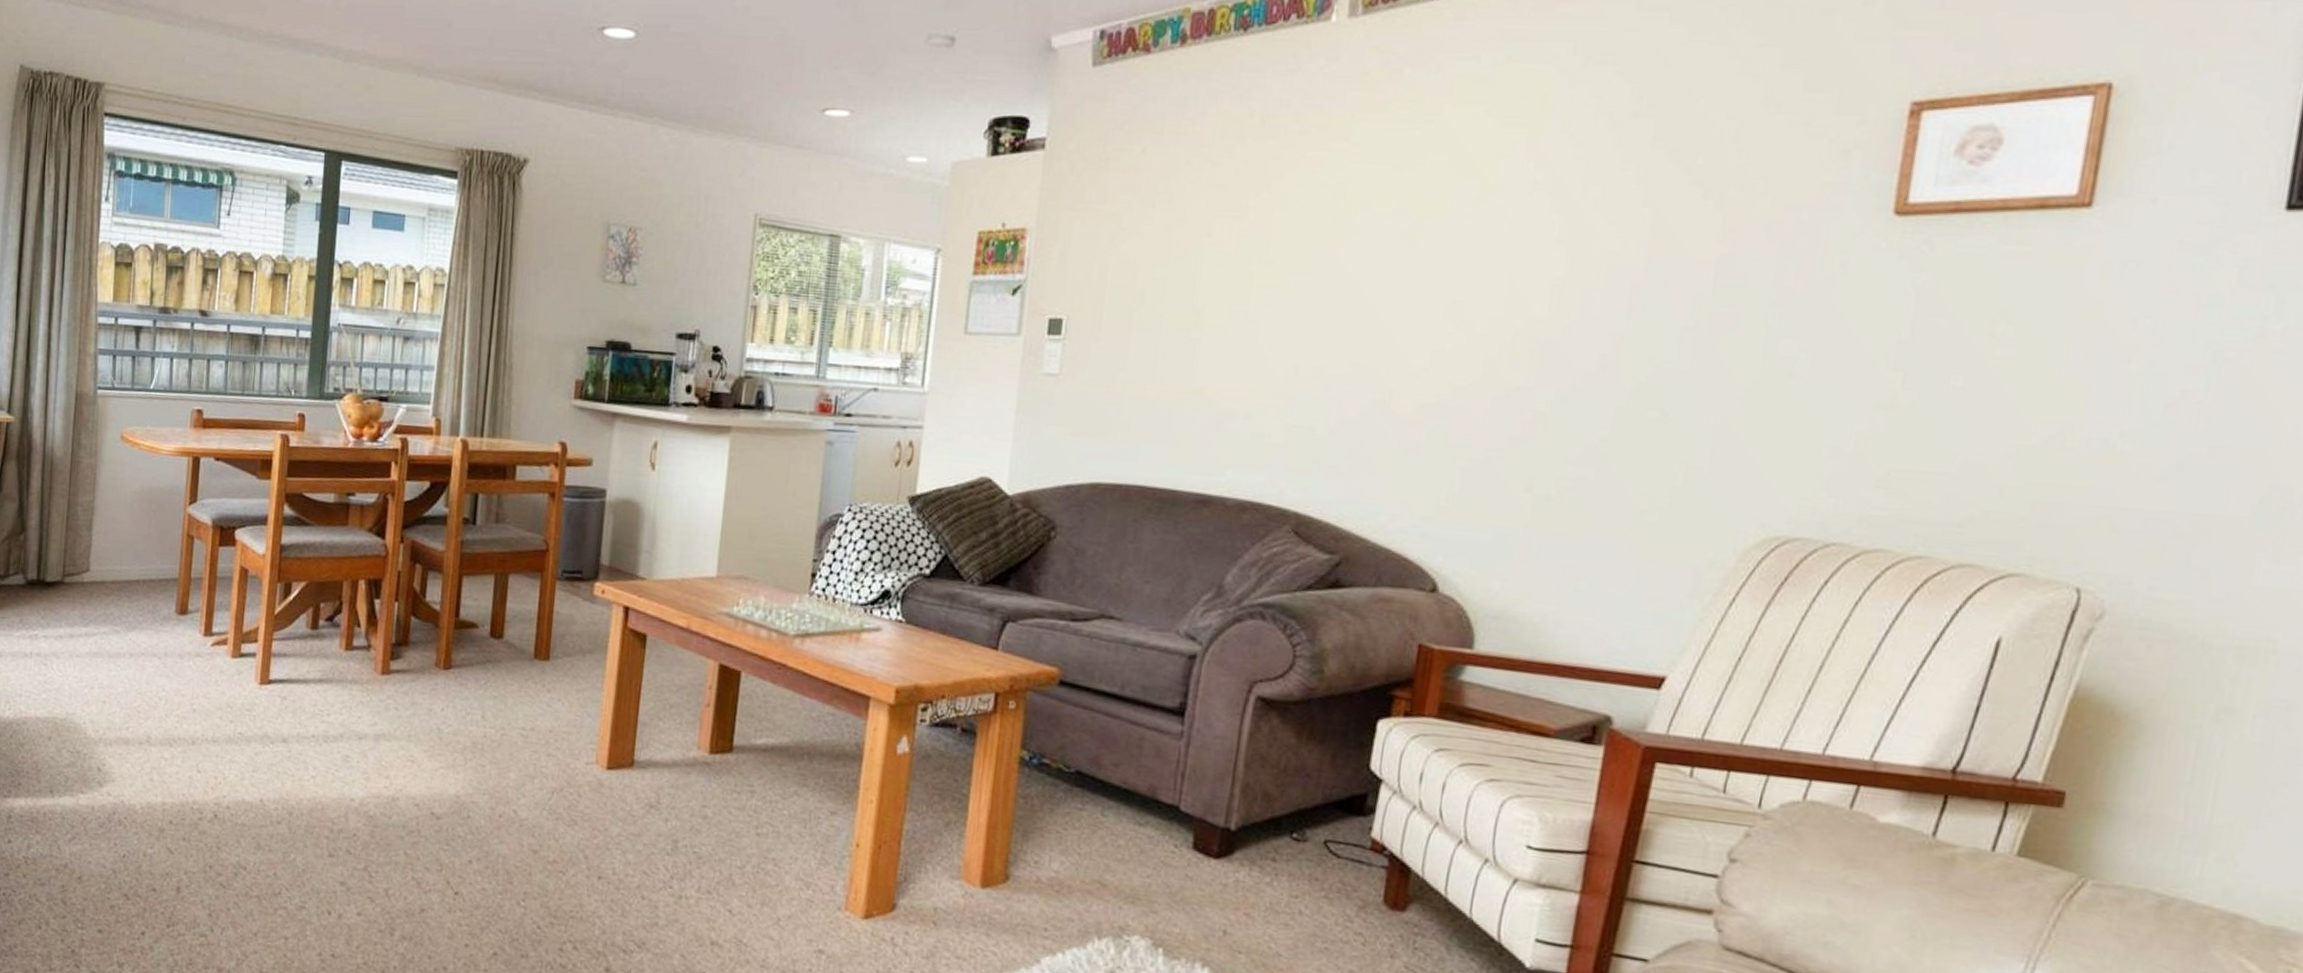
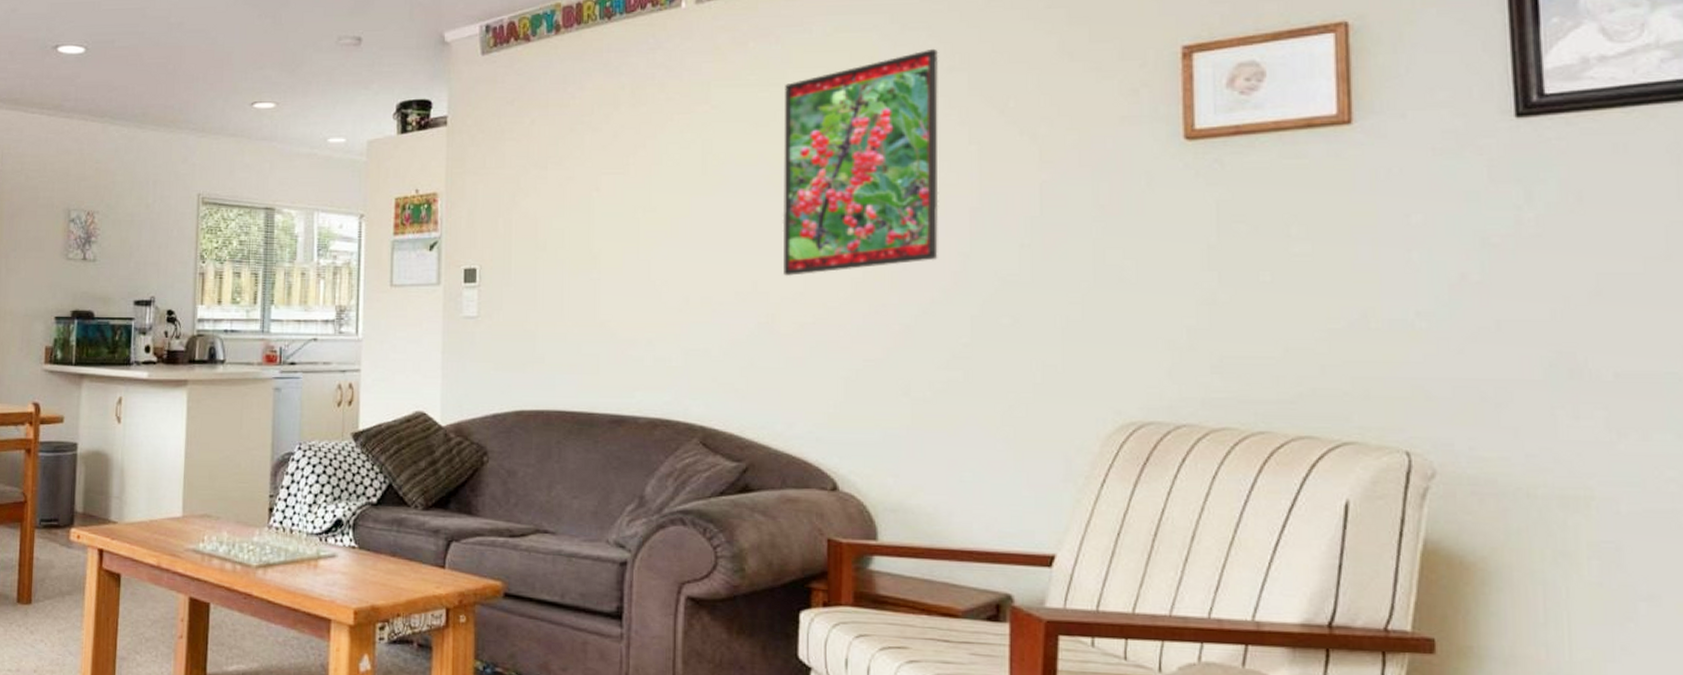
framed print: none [1409,88,1625,348] -> present [782,48,939,276]

